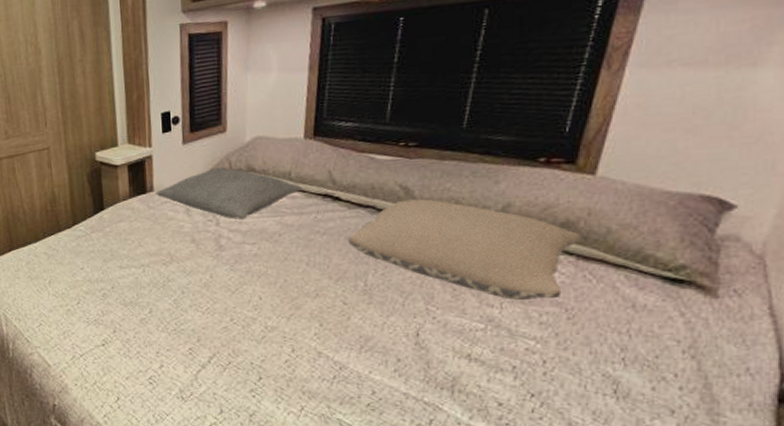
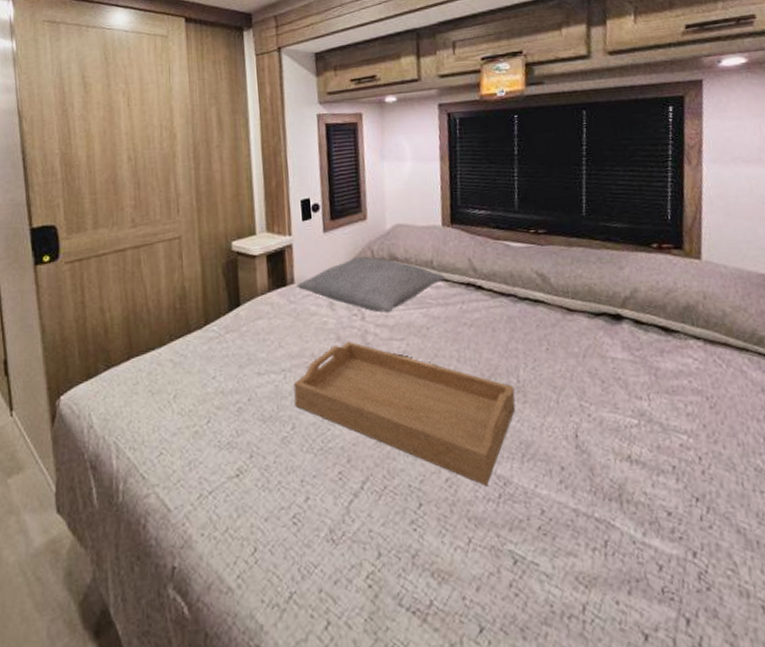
serving tray: none [151,243,361,369] -> present [293,341,516,487]
pillow: present [348,199,581,301] -> none [495,285,703,391]

